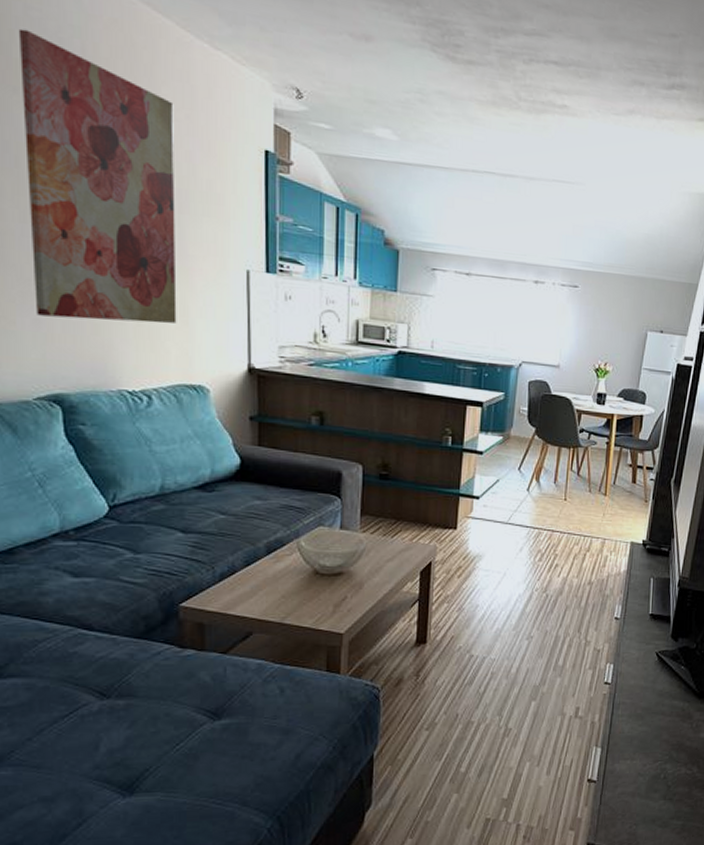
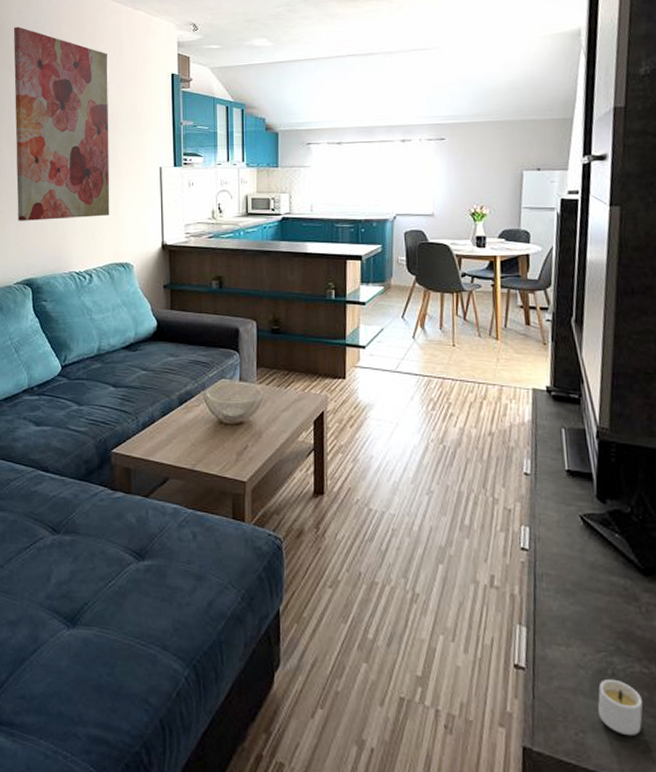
candle: none [650,782,683,822] -> present [598,680,643,735]

